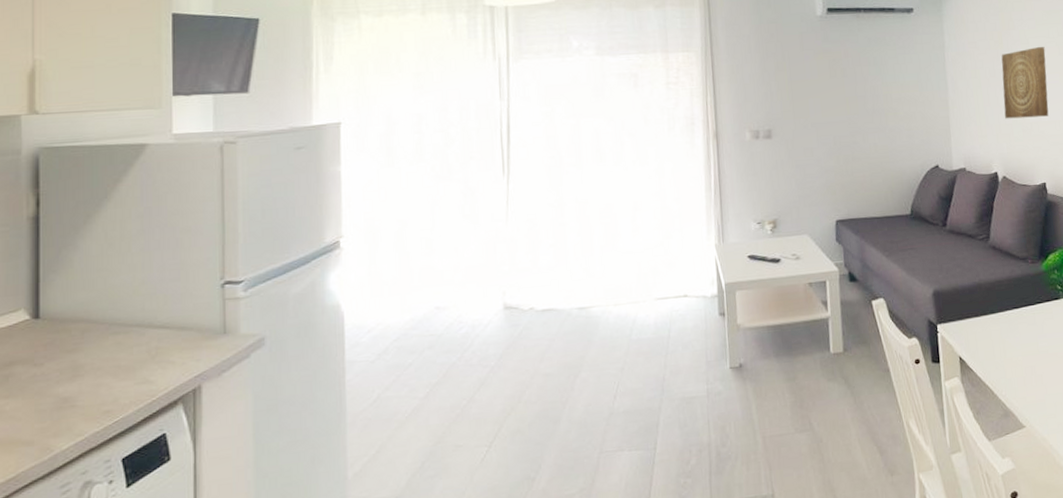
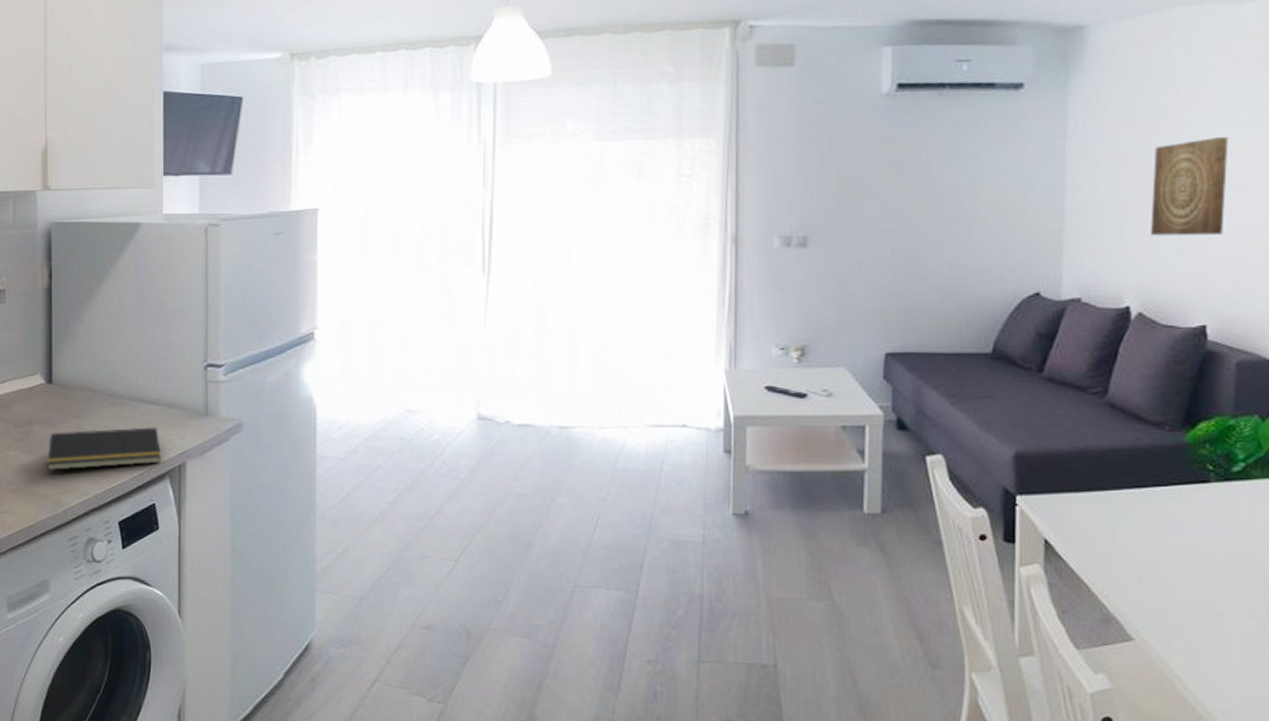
notepad: none [33,352,173,414] -> present [47,427,162,472]

